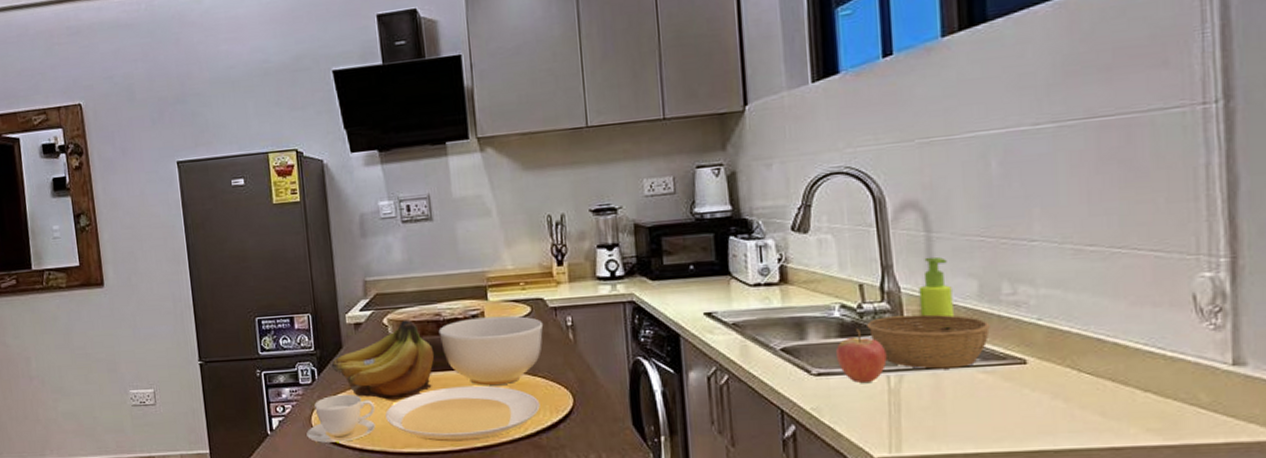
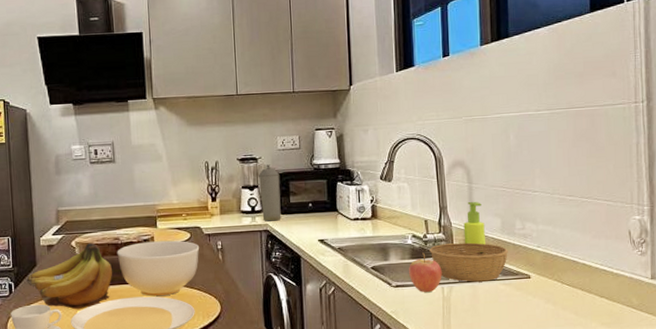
canister: none [619,215,652,290] -> present [259,164,281,221]

